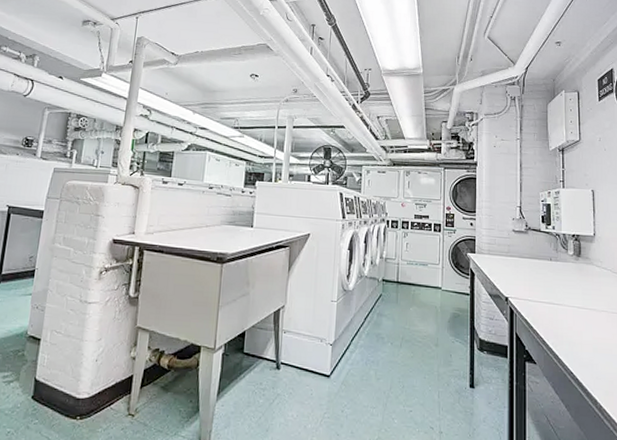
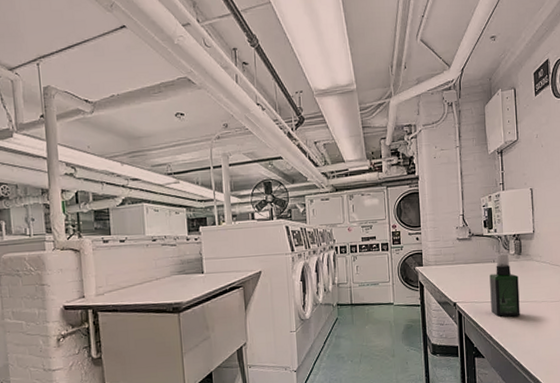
spray bottle: none [545,252,578,323] -> present [489,253,520,317]

